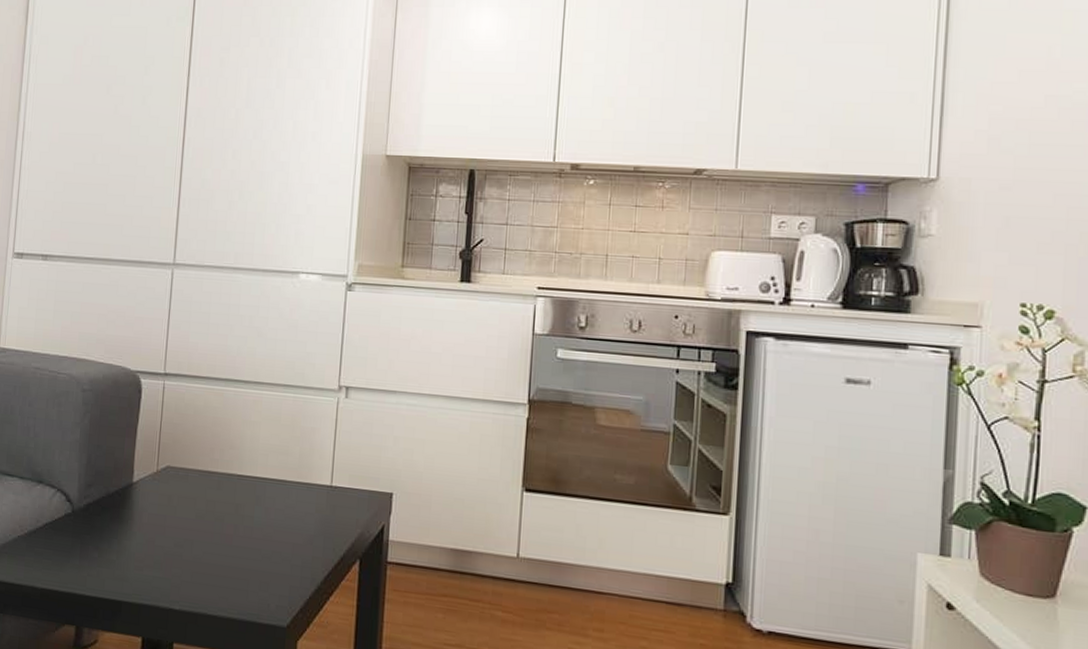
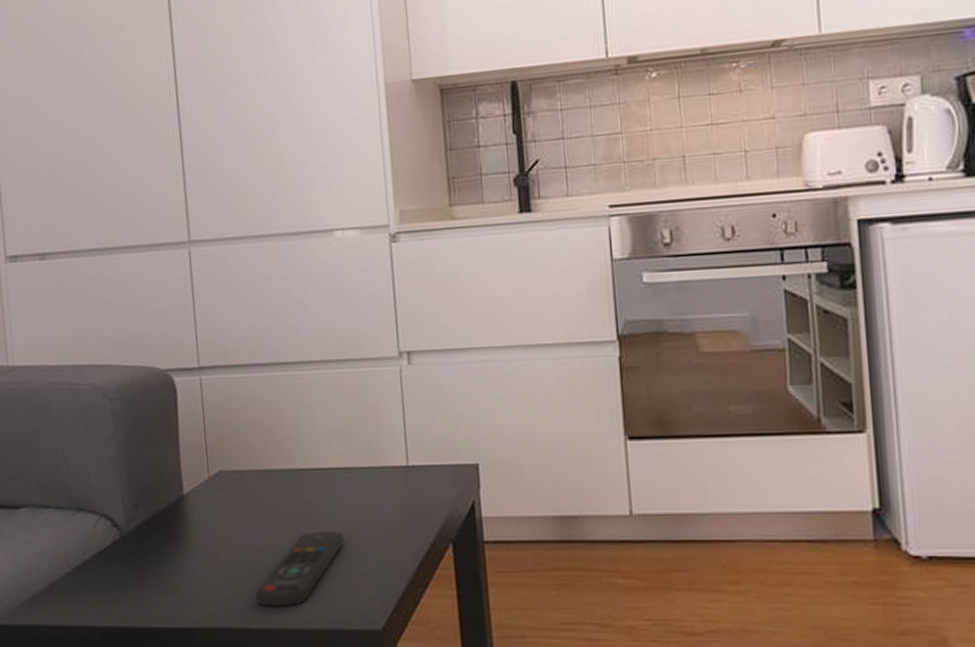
remote control: none [180,531,266,594] -> present [255,531,344,607]

